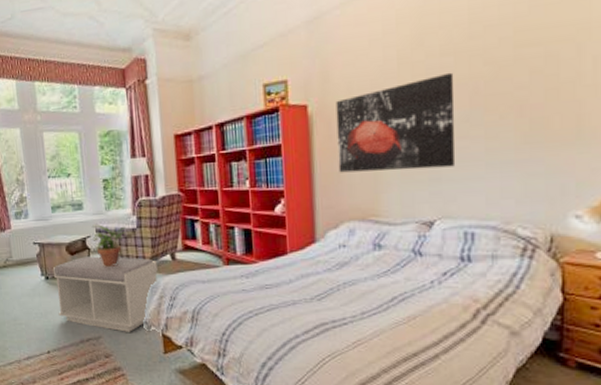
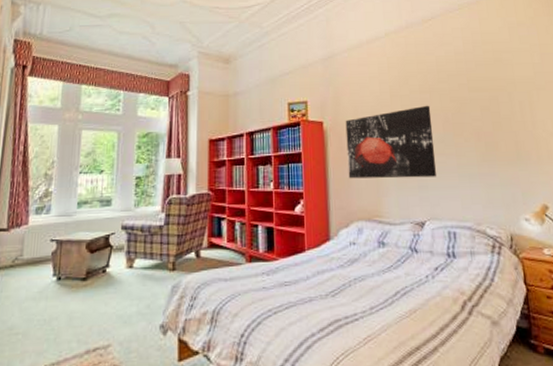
bench: present [53,256,158,332] -> none [65,254,181,338]
potted plant: present [91,224,126,267] -> none [117,221,153,265]

